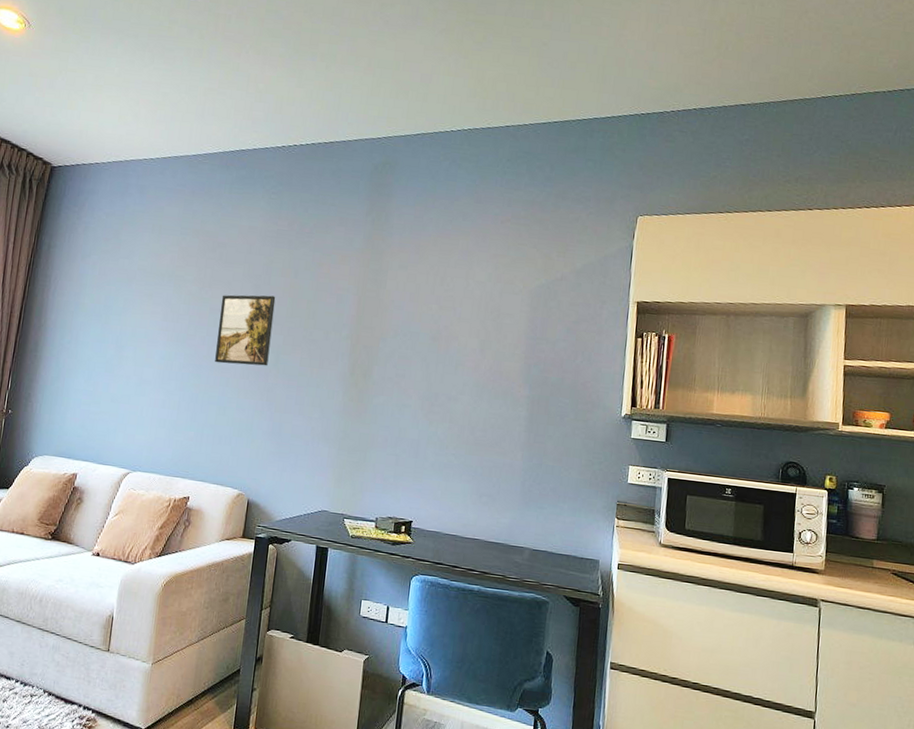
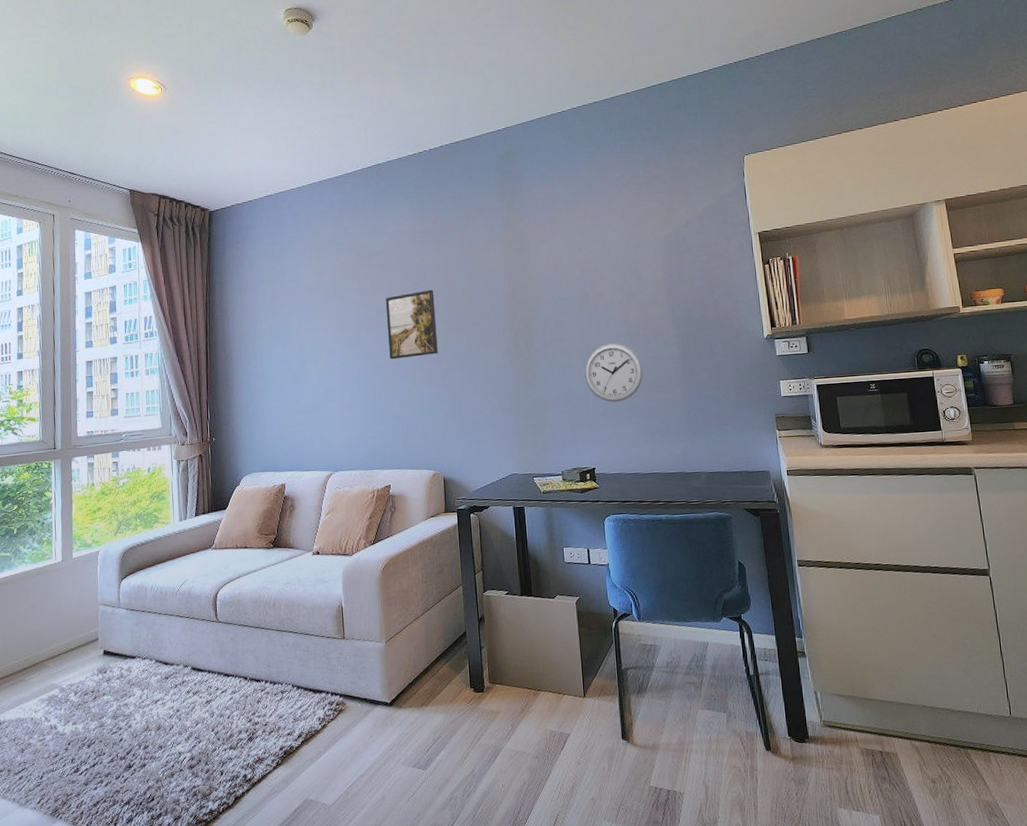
wall clock: none [419,390,485,456] -> present [584,343,643,403]

